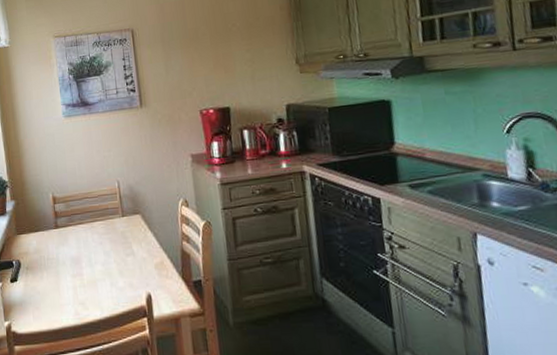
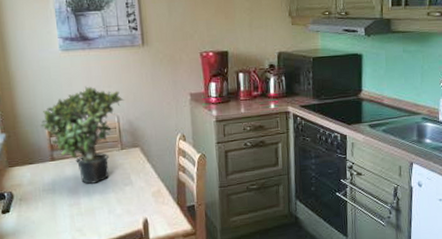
potted plant: none [46,151,125,254] -> present [40,86,125,185]

